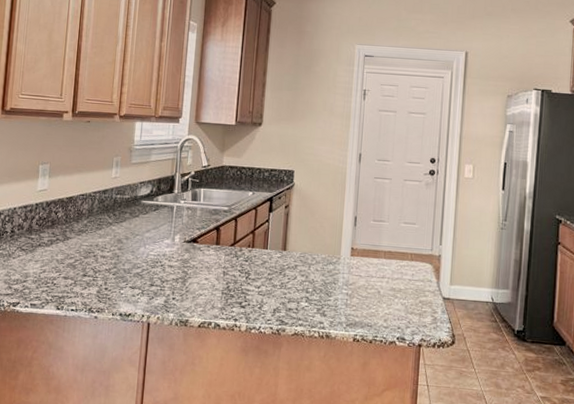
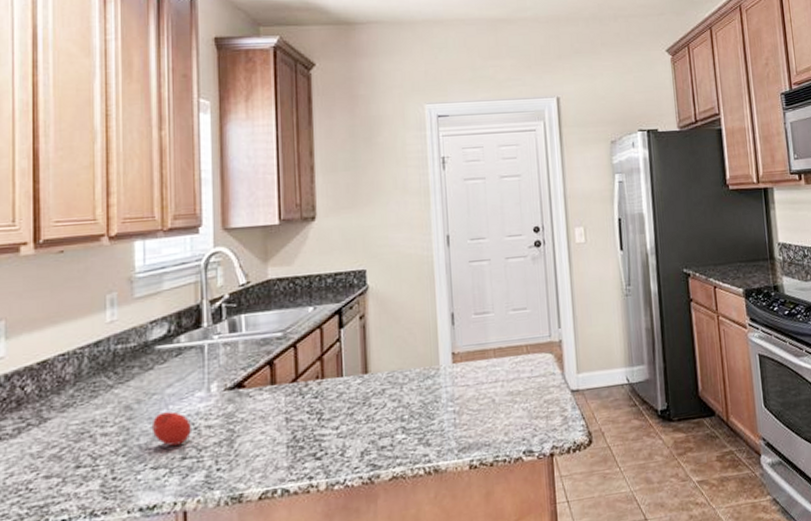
fruit: none [133,249,159,275] -> present [151,411,191,446]

